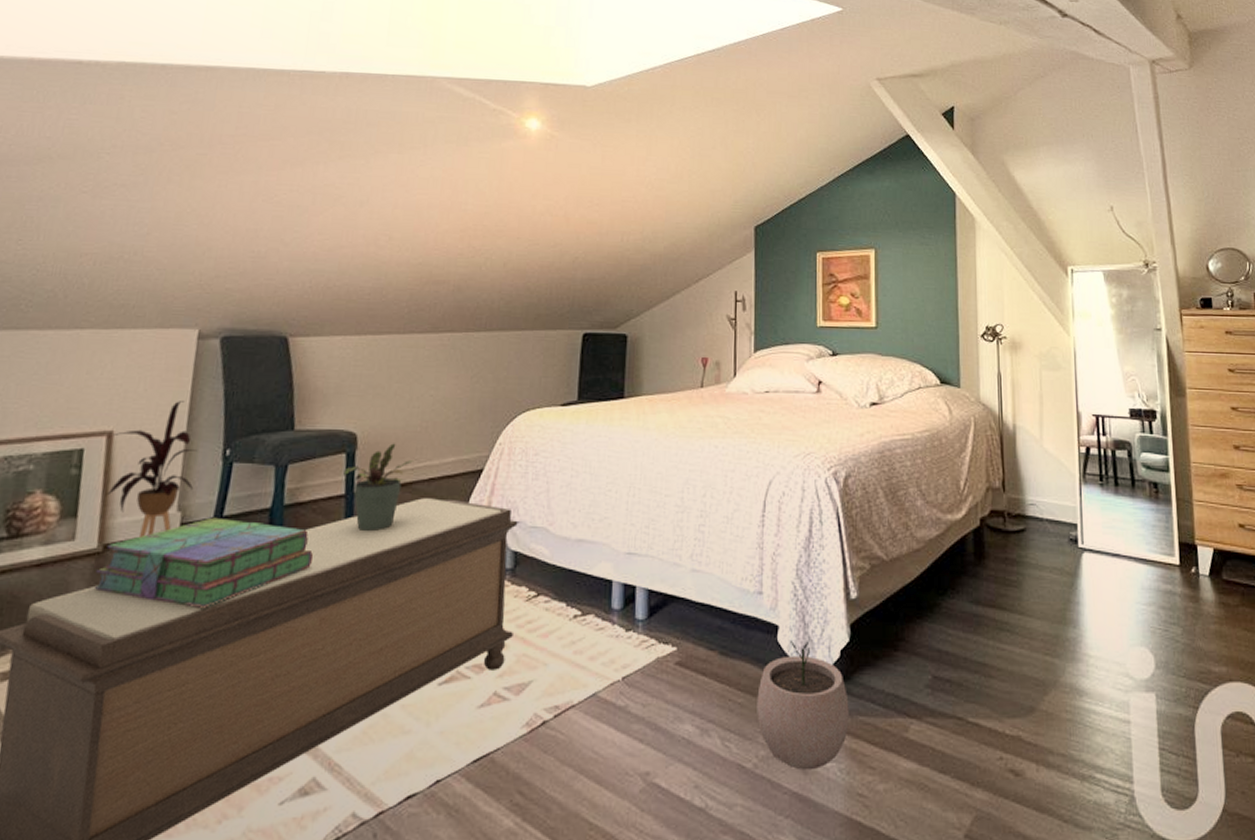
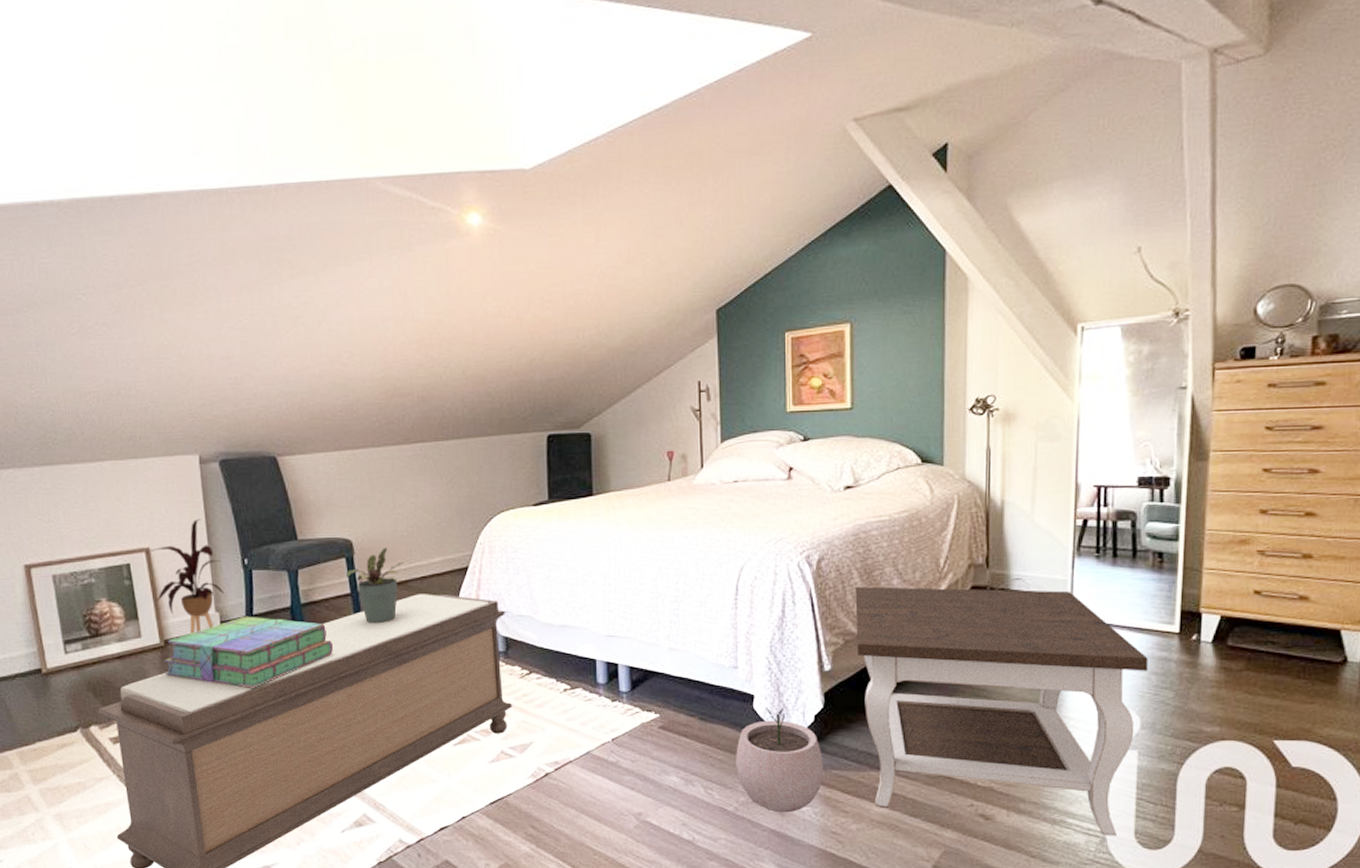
side table: none [881,507,1156,794] -> present [855,587,1148,836]

